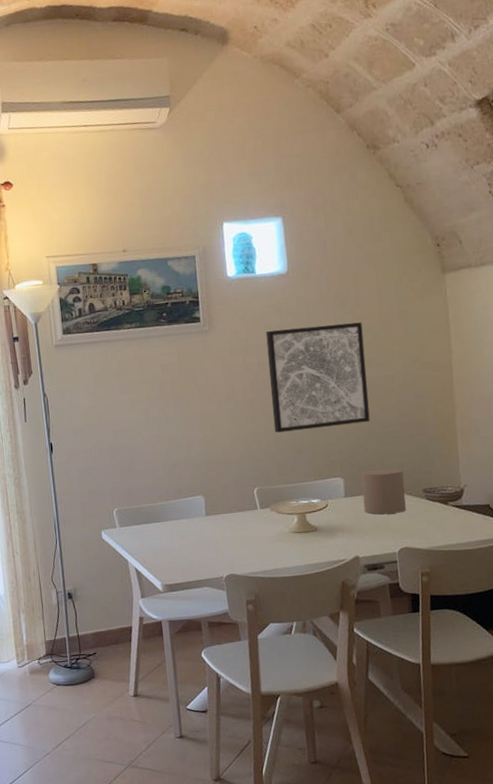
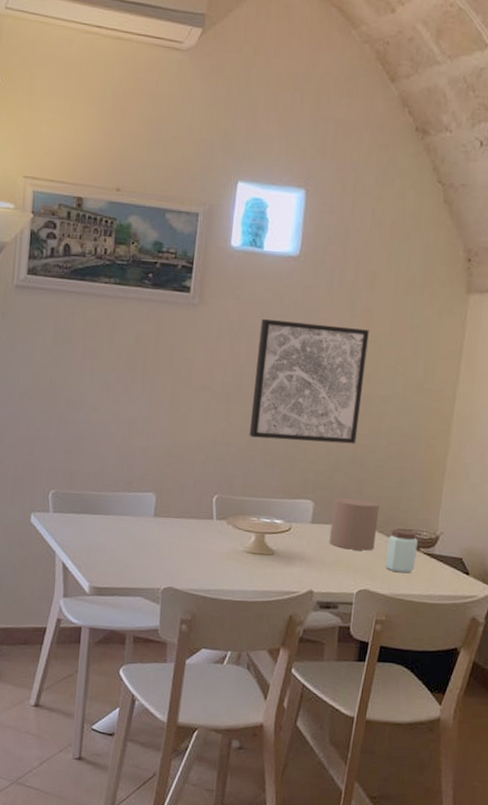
peanut butter: none [417,488,447,528] -> present [384,529,418,573]

